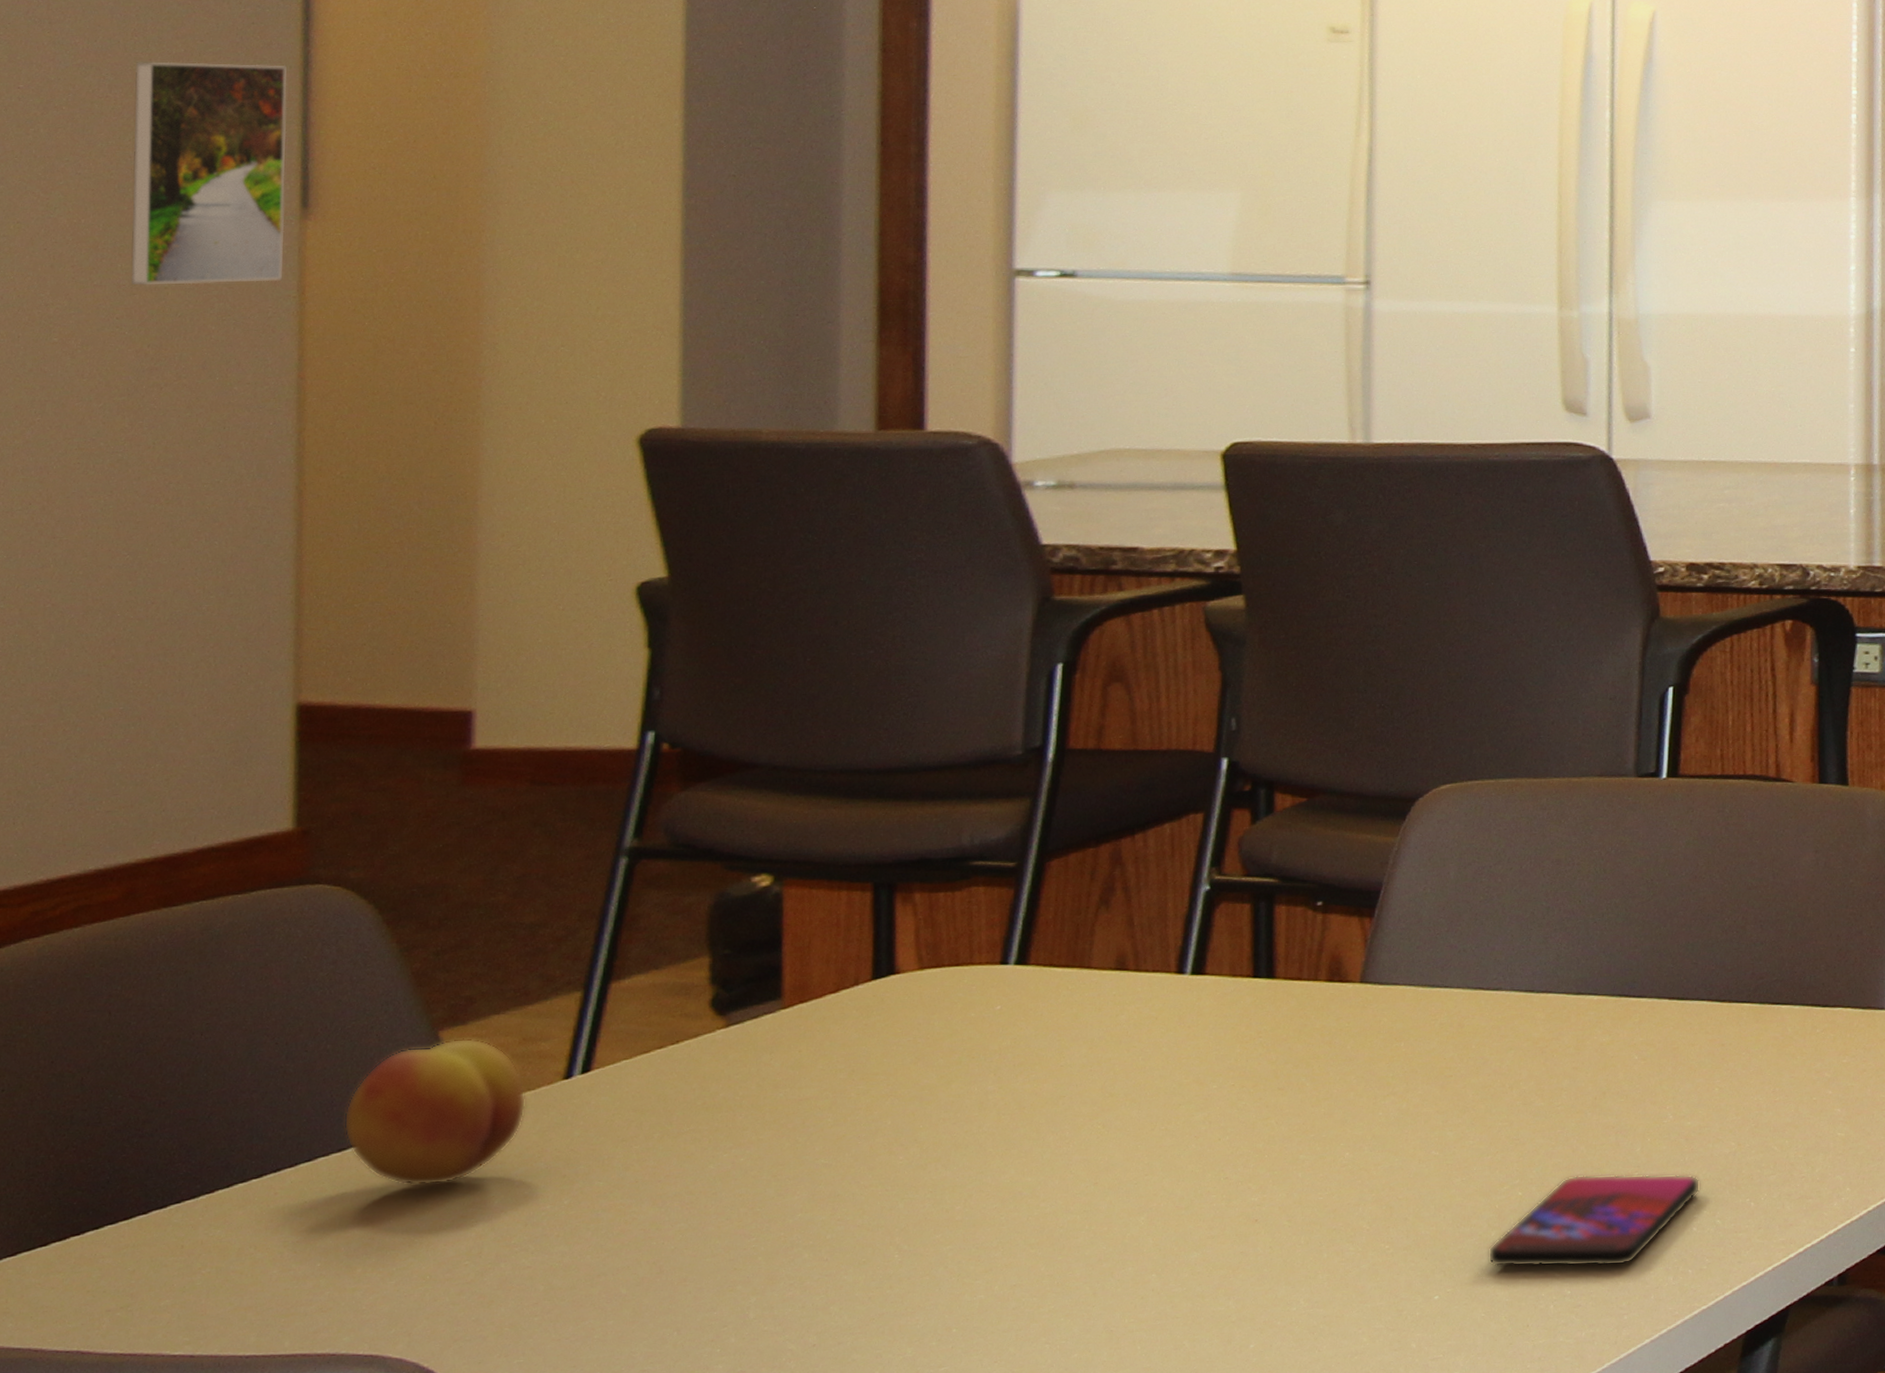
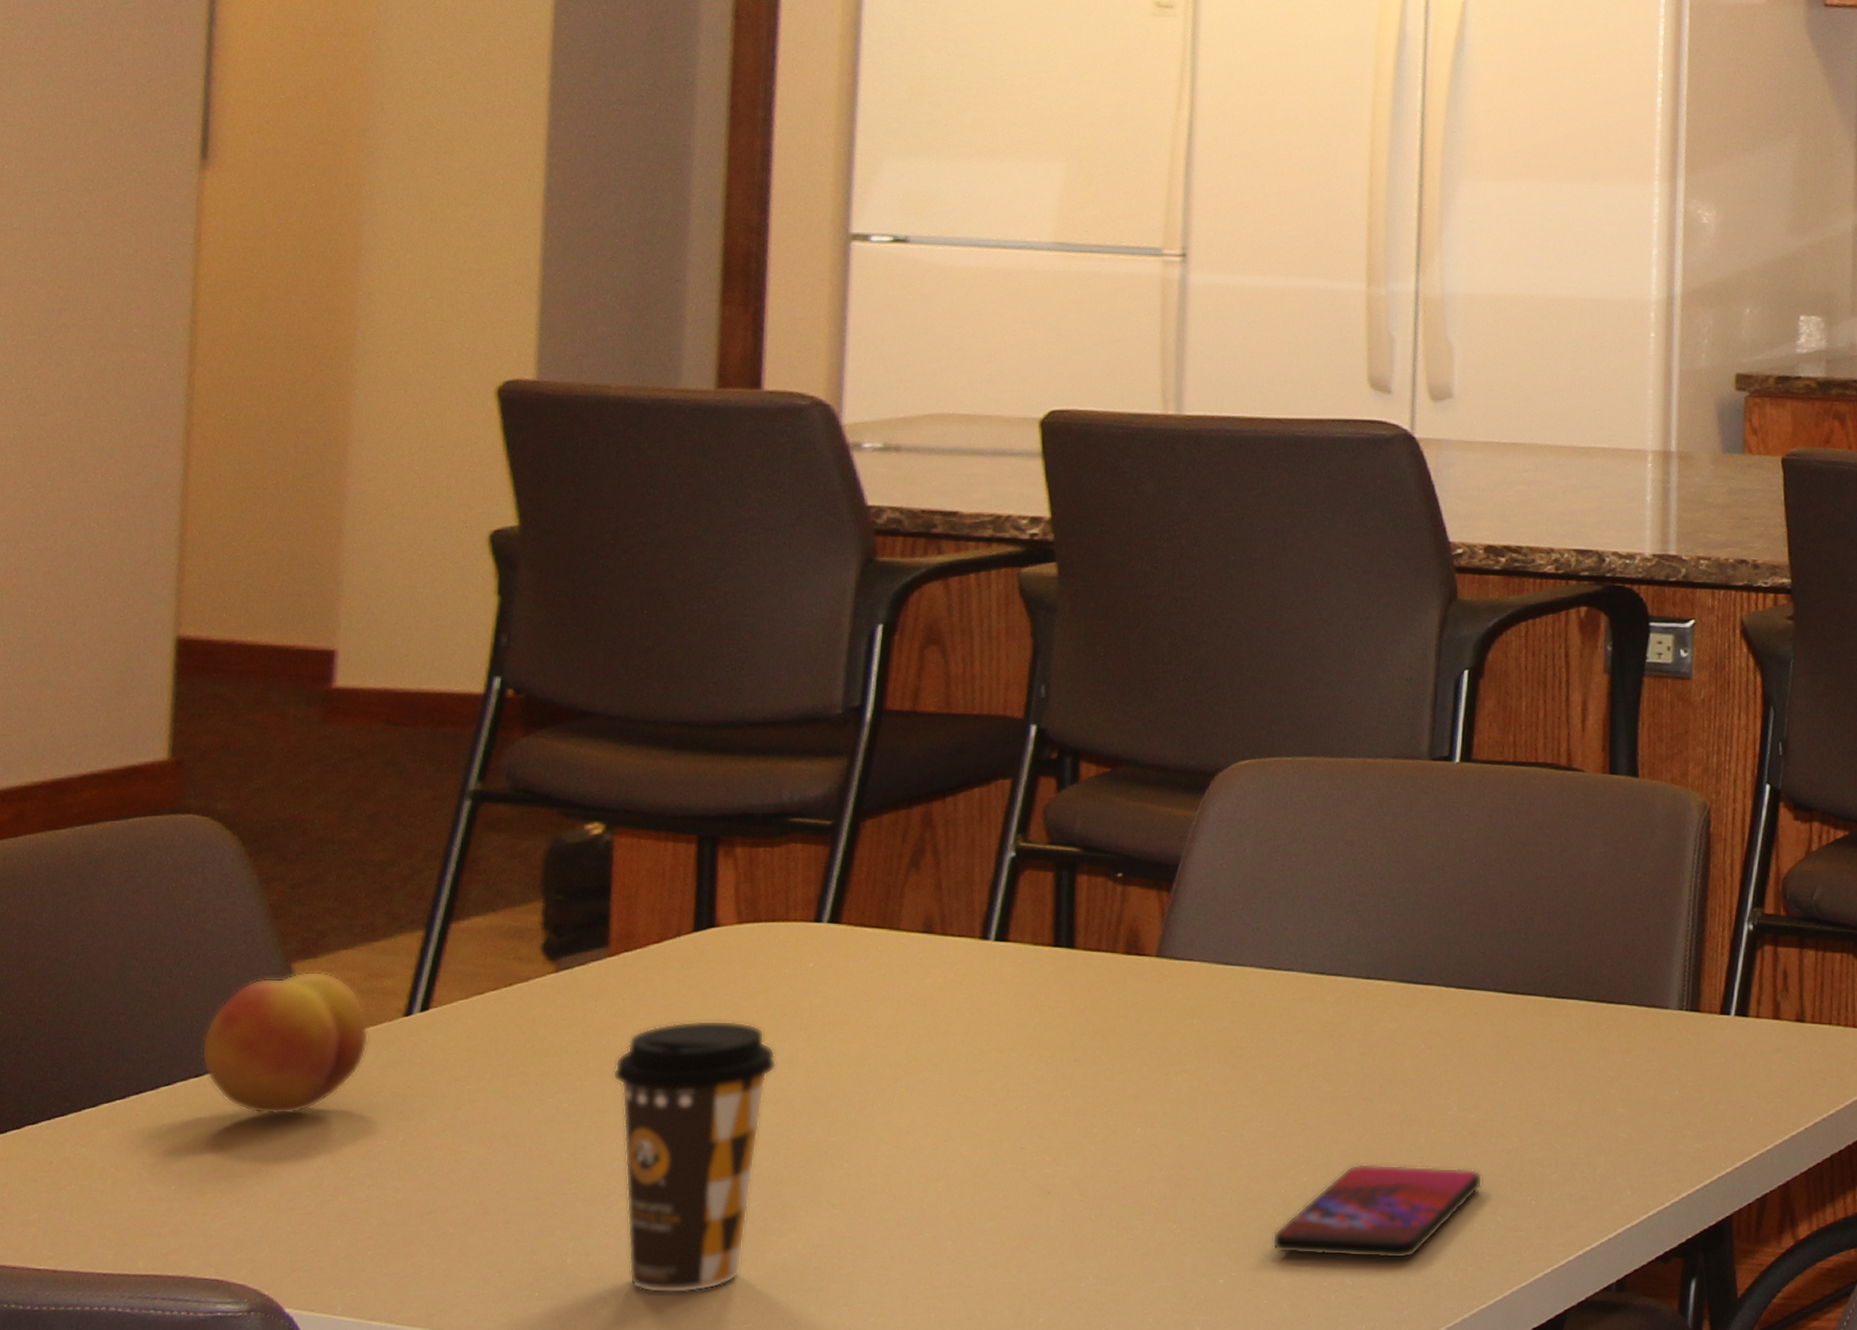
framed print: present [131,61,287,286] -> none [46,16,194,230]
coffee cup: none [791,1067,965,1343] -> present [612,1020,777,1294]

